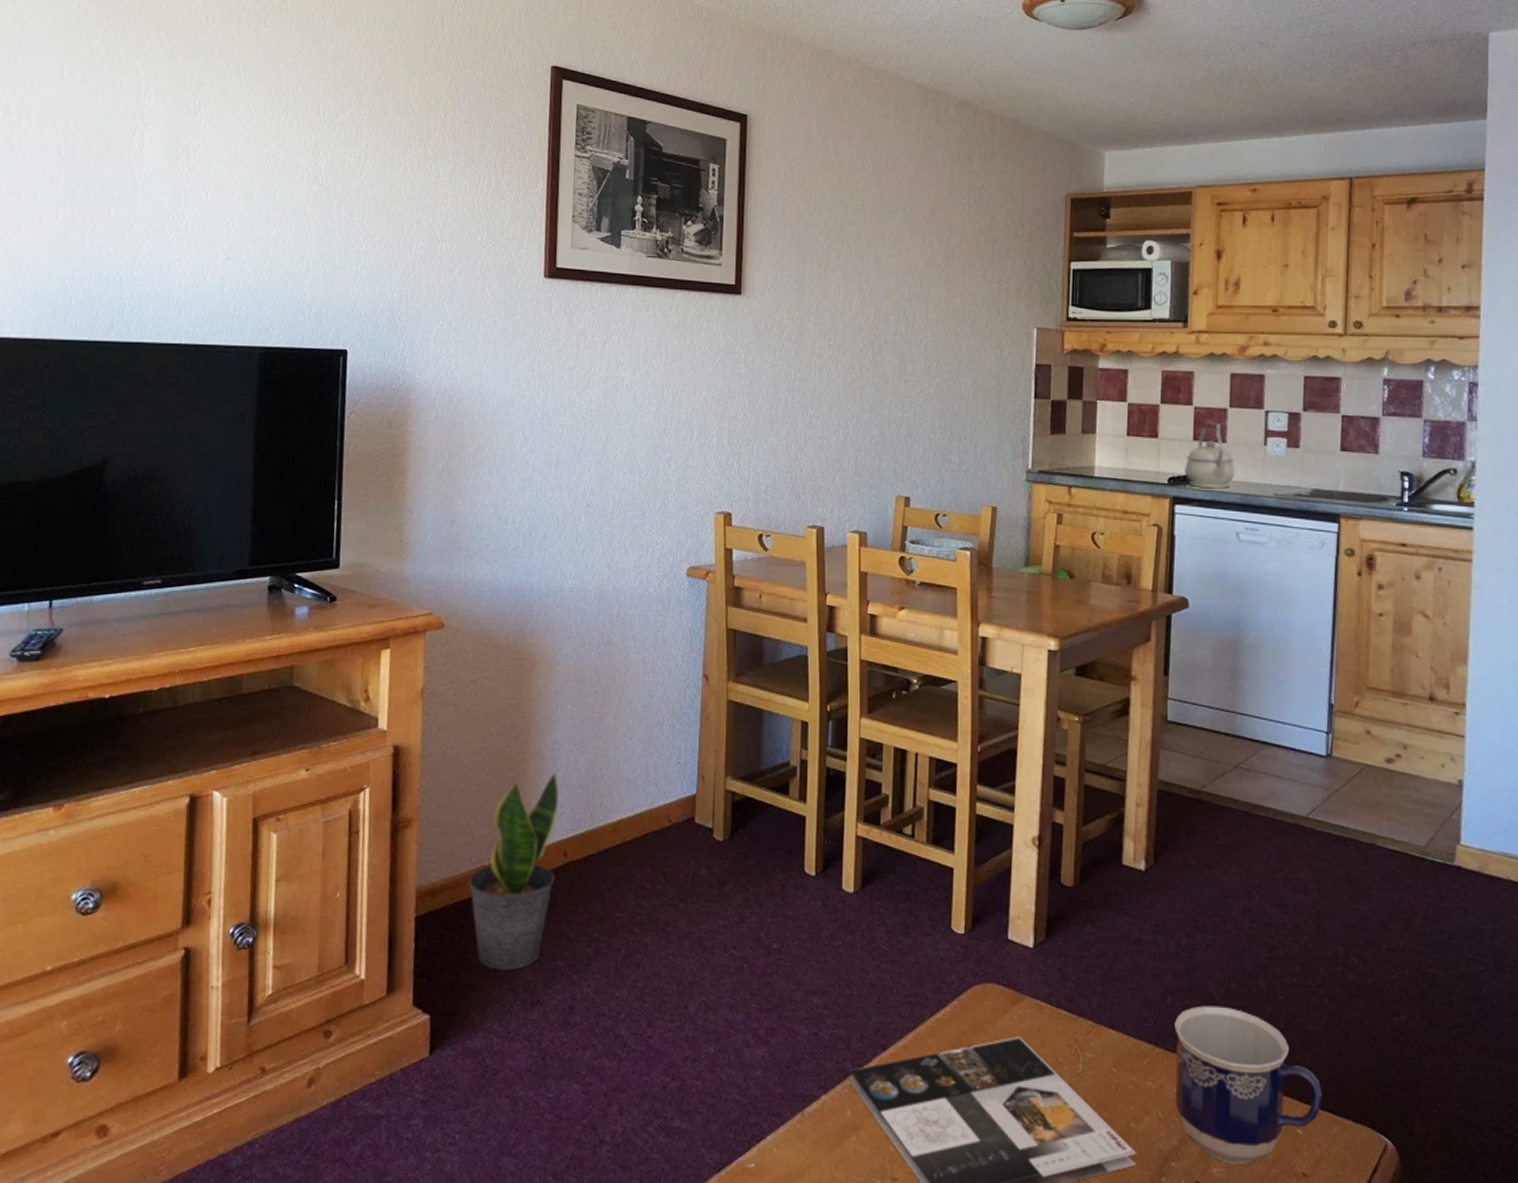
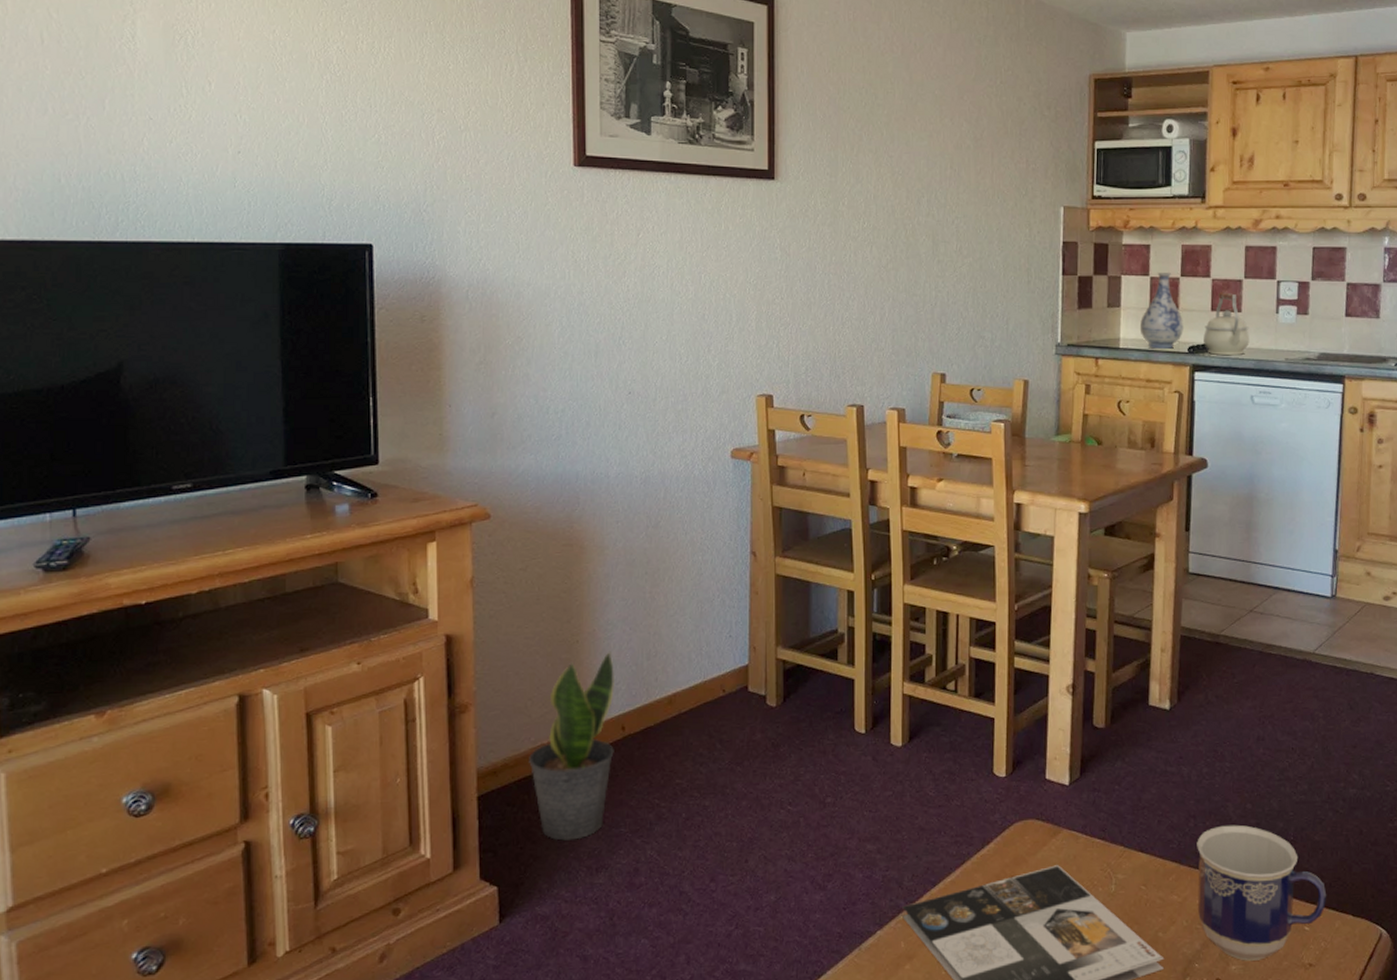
vase: none [1116,399,1163,479] -> present [1139,273,1183,349]

